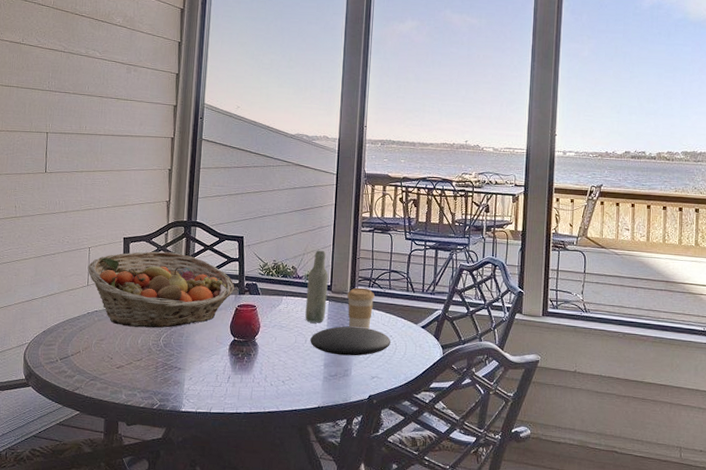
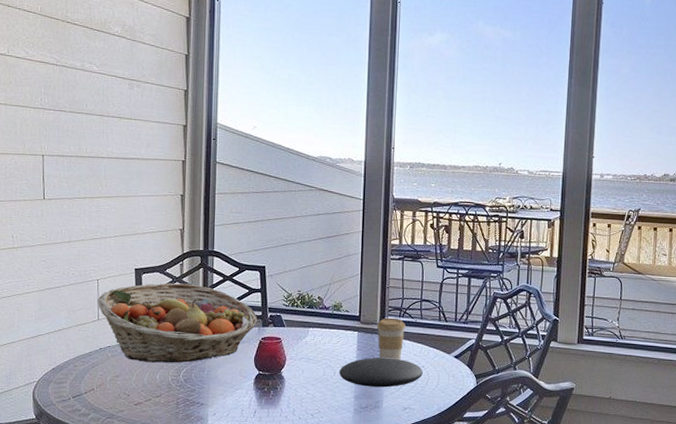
bottle: present [305,250,329,323] -> none [333,279,357,355]

